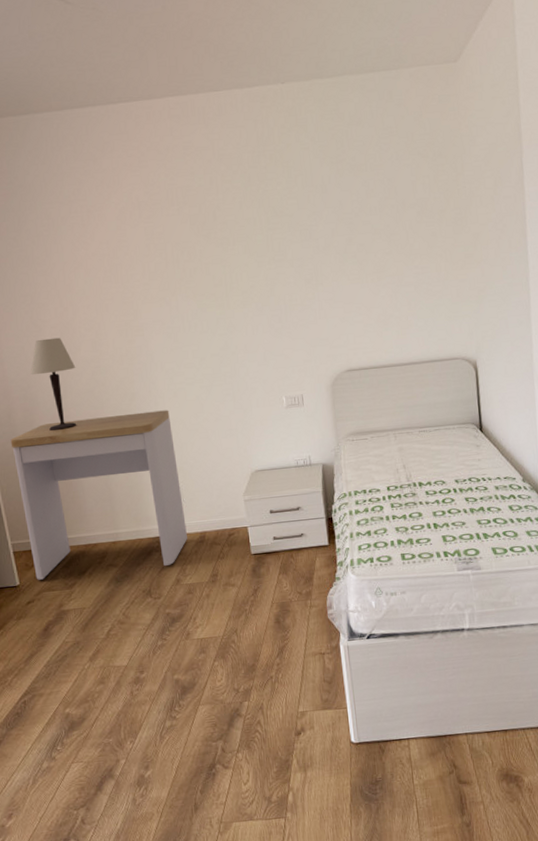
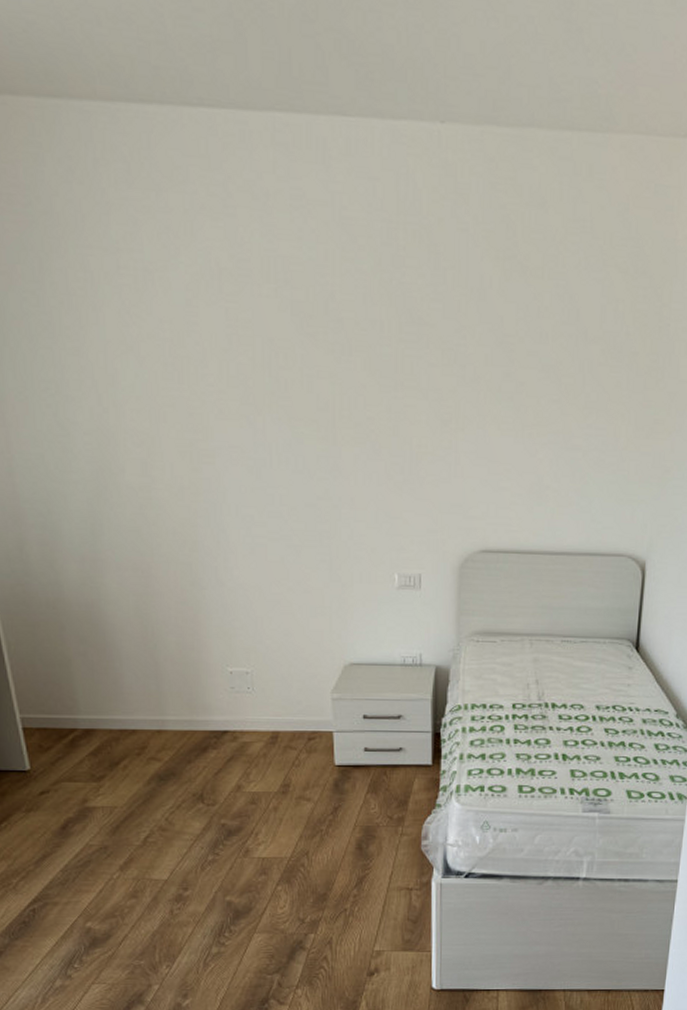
desk: present [10,410,187,580] -> none [21,565,255,767]
table lamp: present [30,337,77,432] -> none [51,447,118,578]

